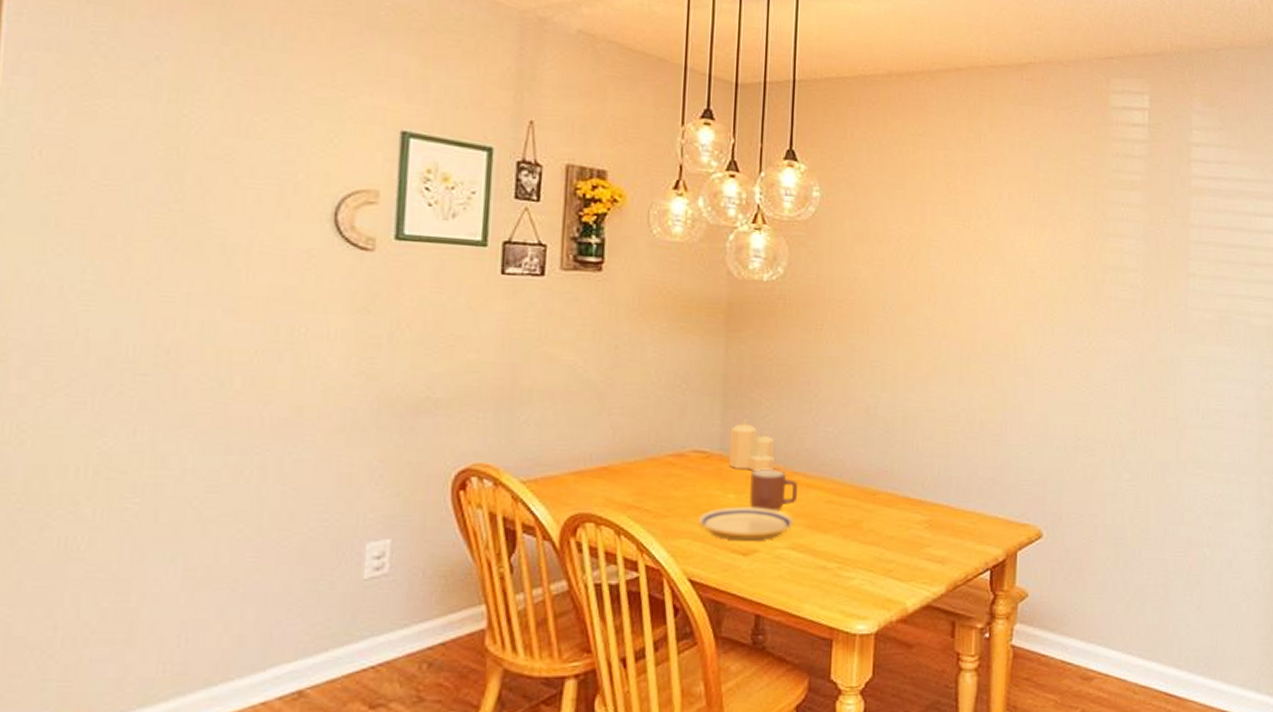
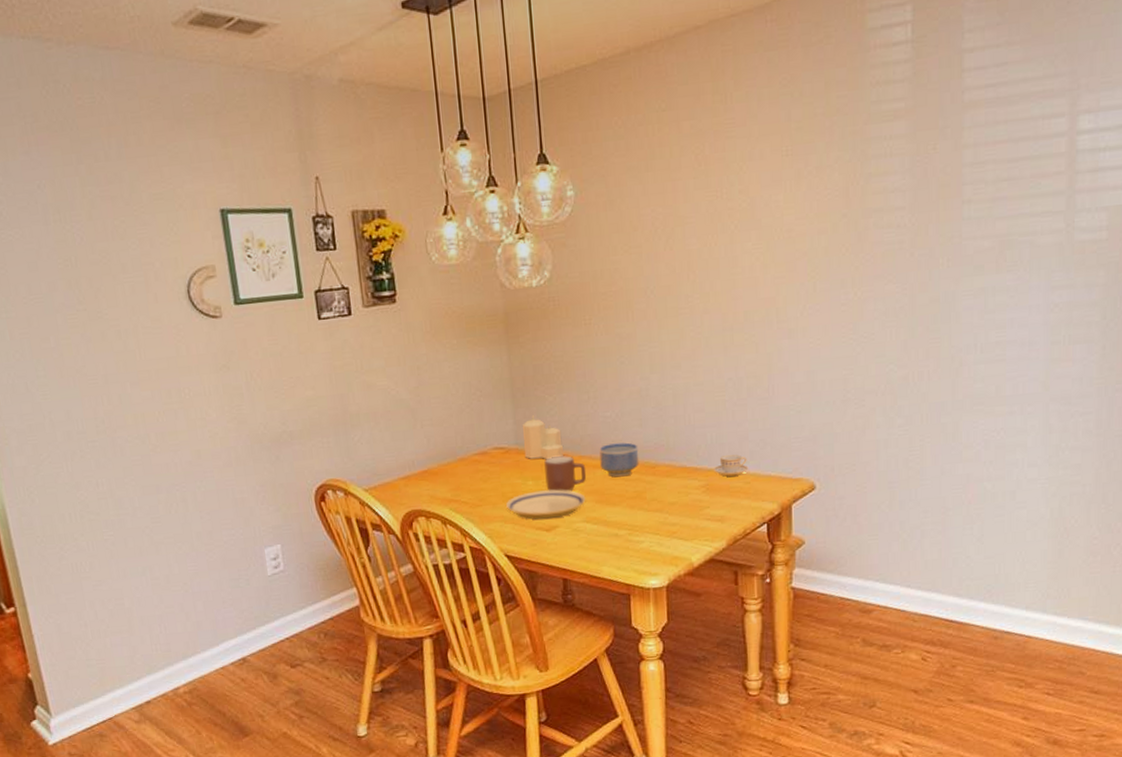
bowl: none [815,462,860,501] -> present [599,442,639,477]
teacup: none [938,490,975,515] -> present [713,454,749,477]

